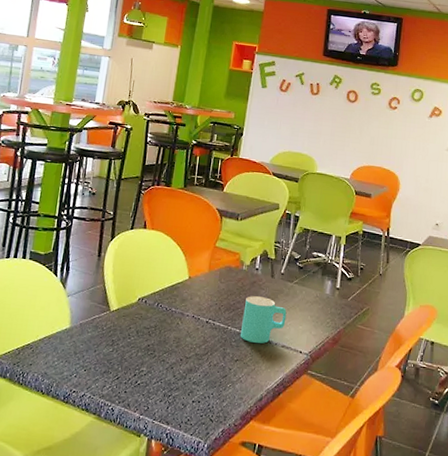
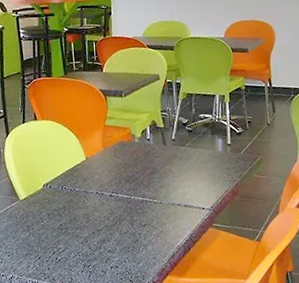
cup: present [240,296,287,344] -> none [143,164,185,207]

